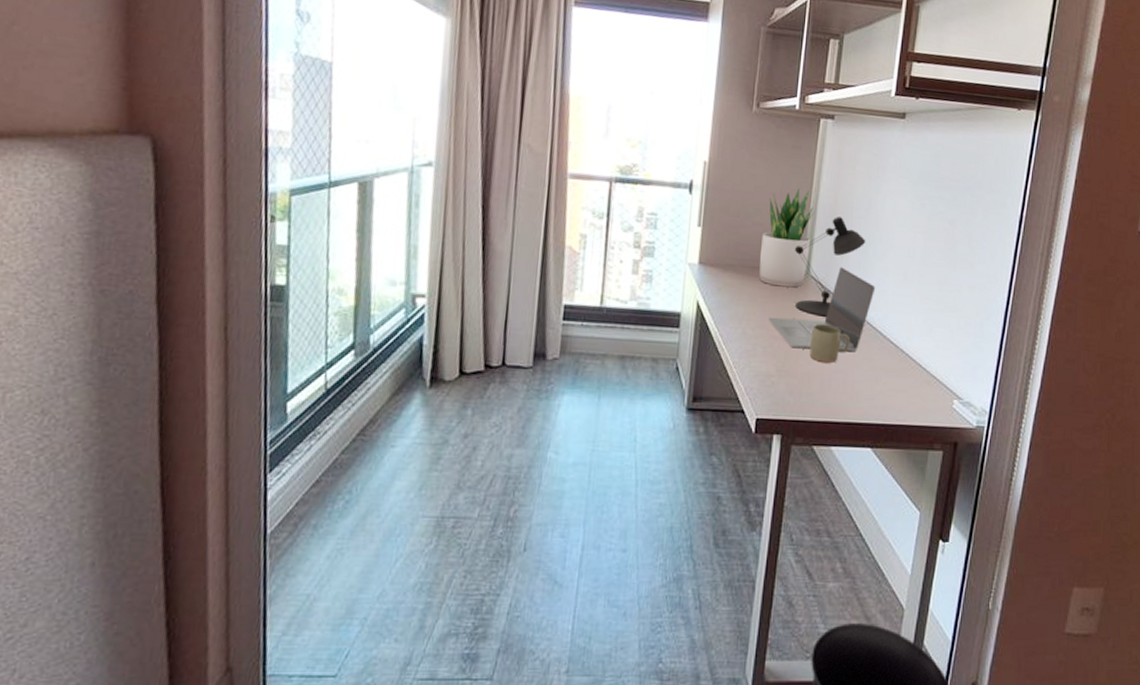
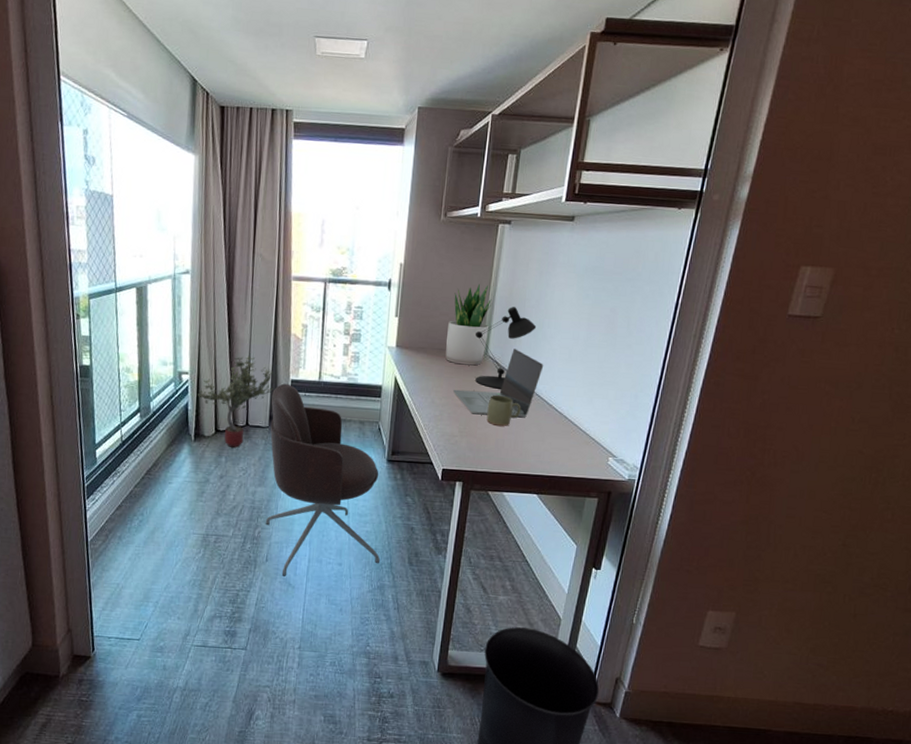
potted tree: none [436,273,541,396] -> present [197,355,274,448]
office chair: none [524,309,677,571] -> present [265,383,380,576]

